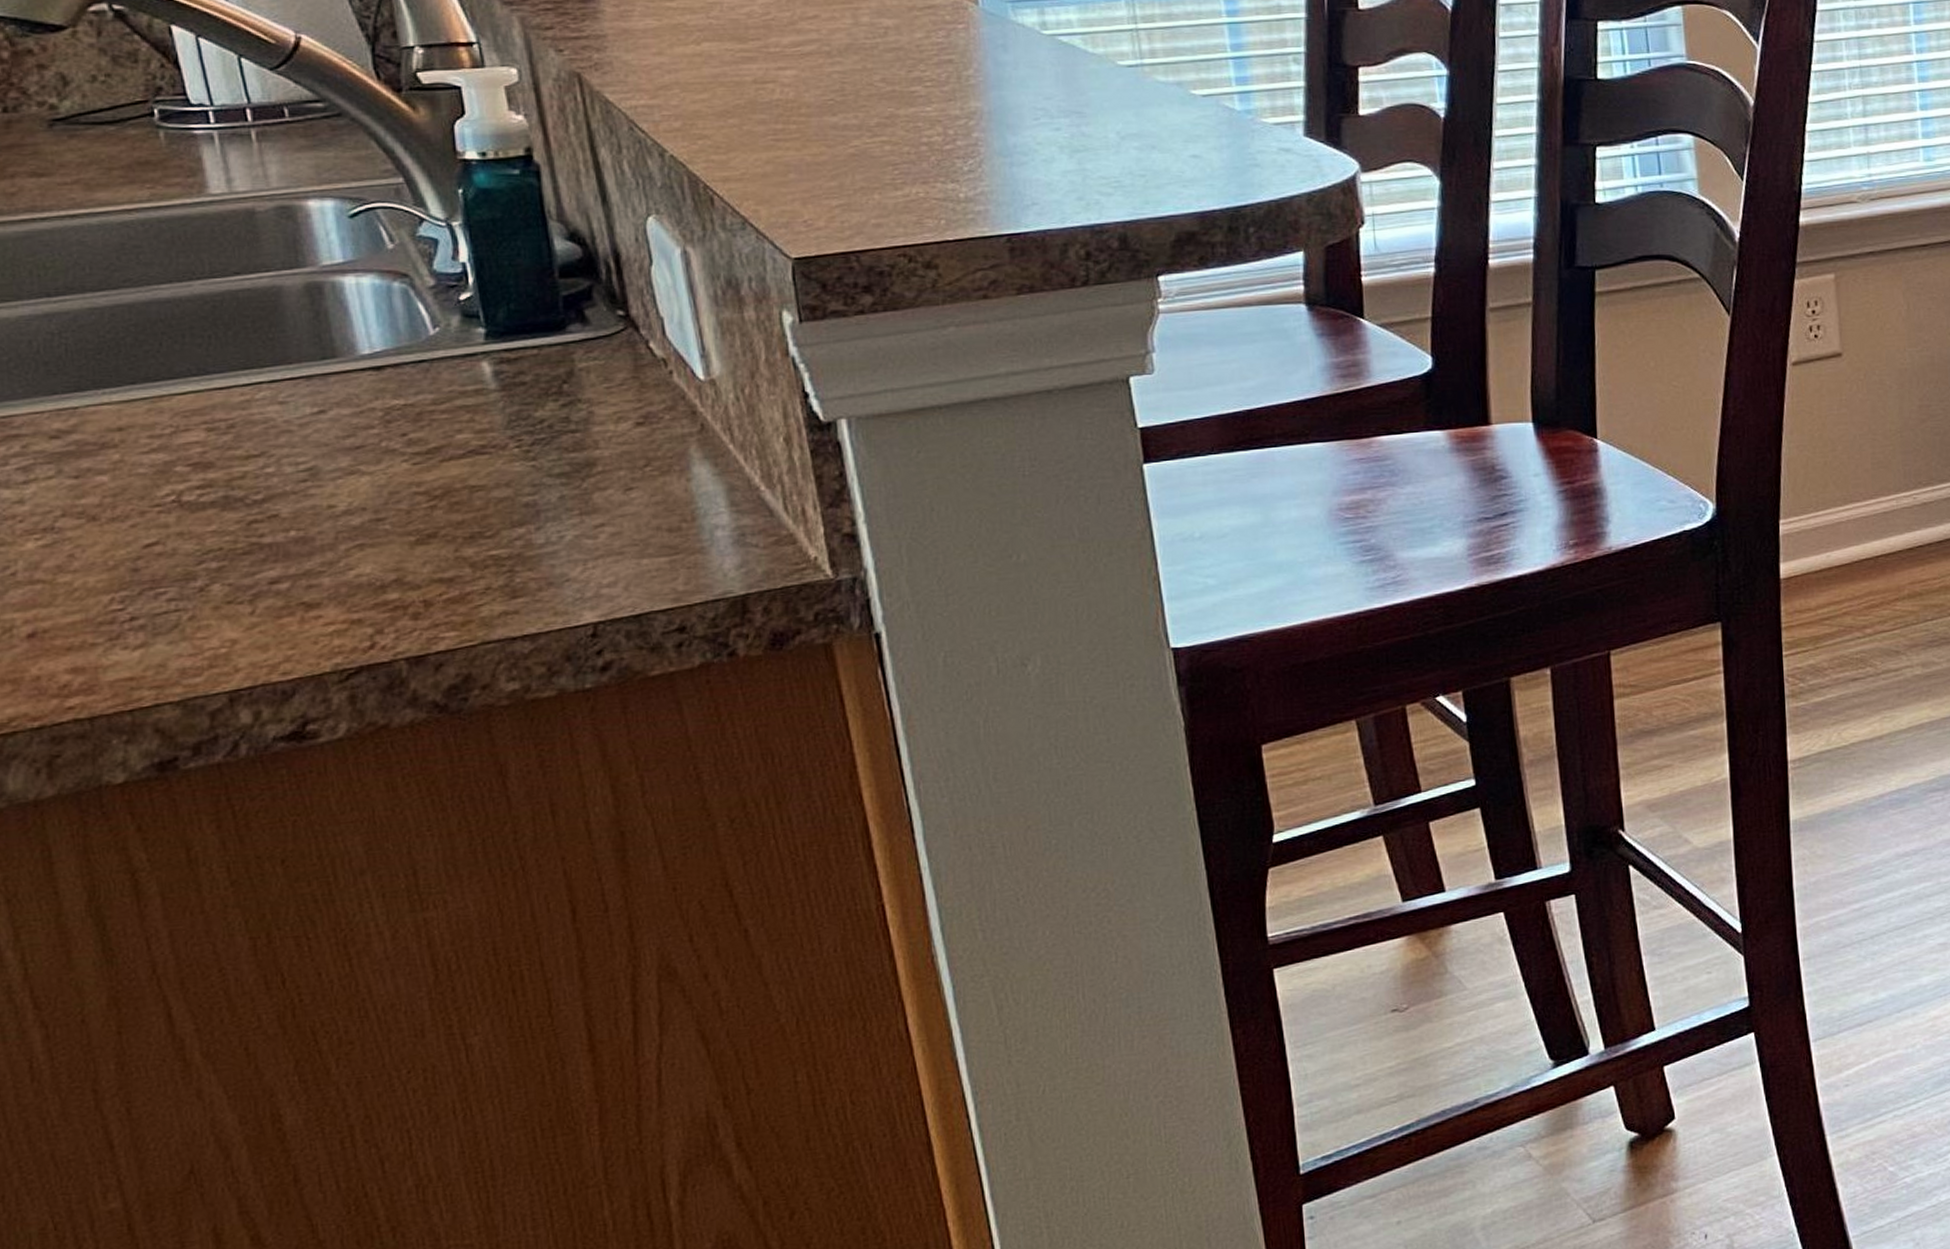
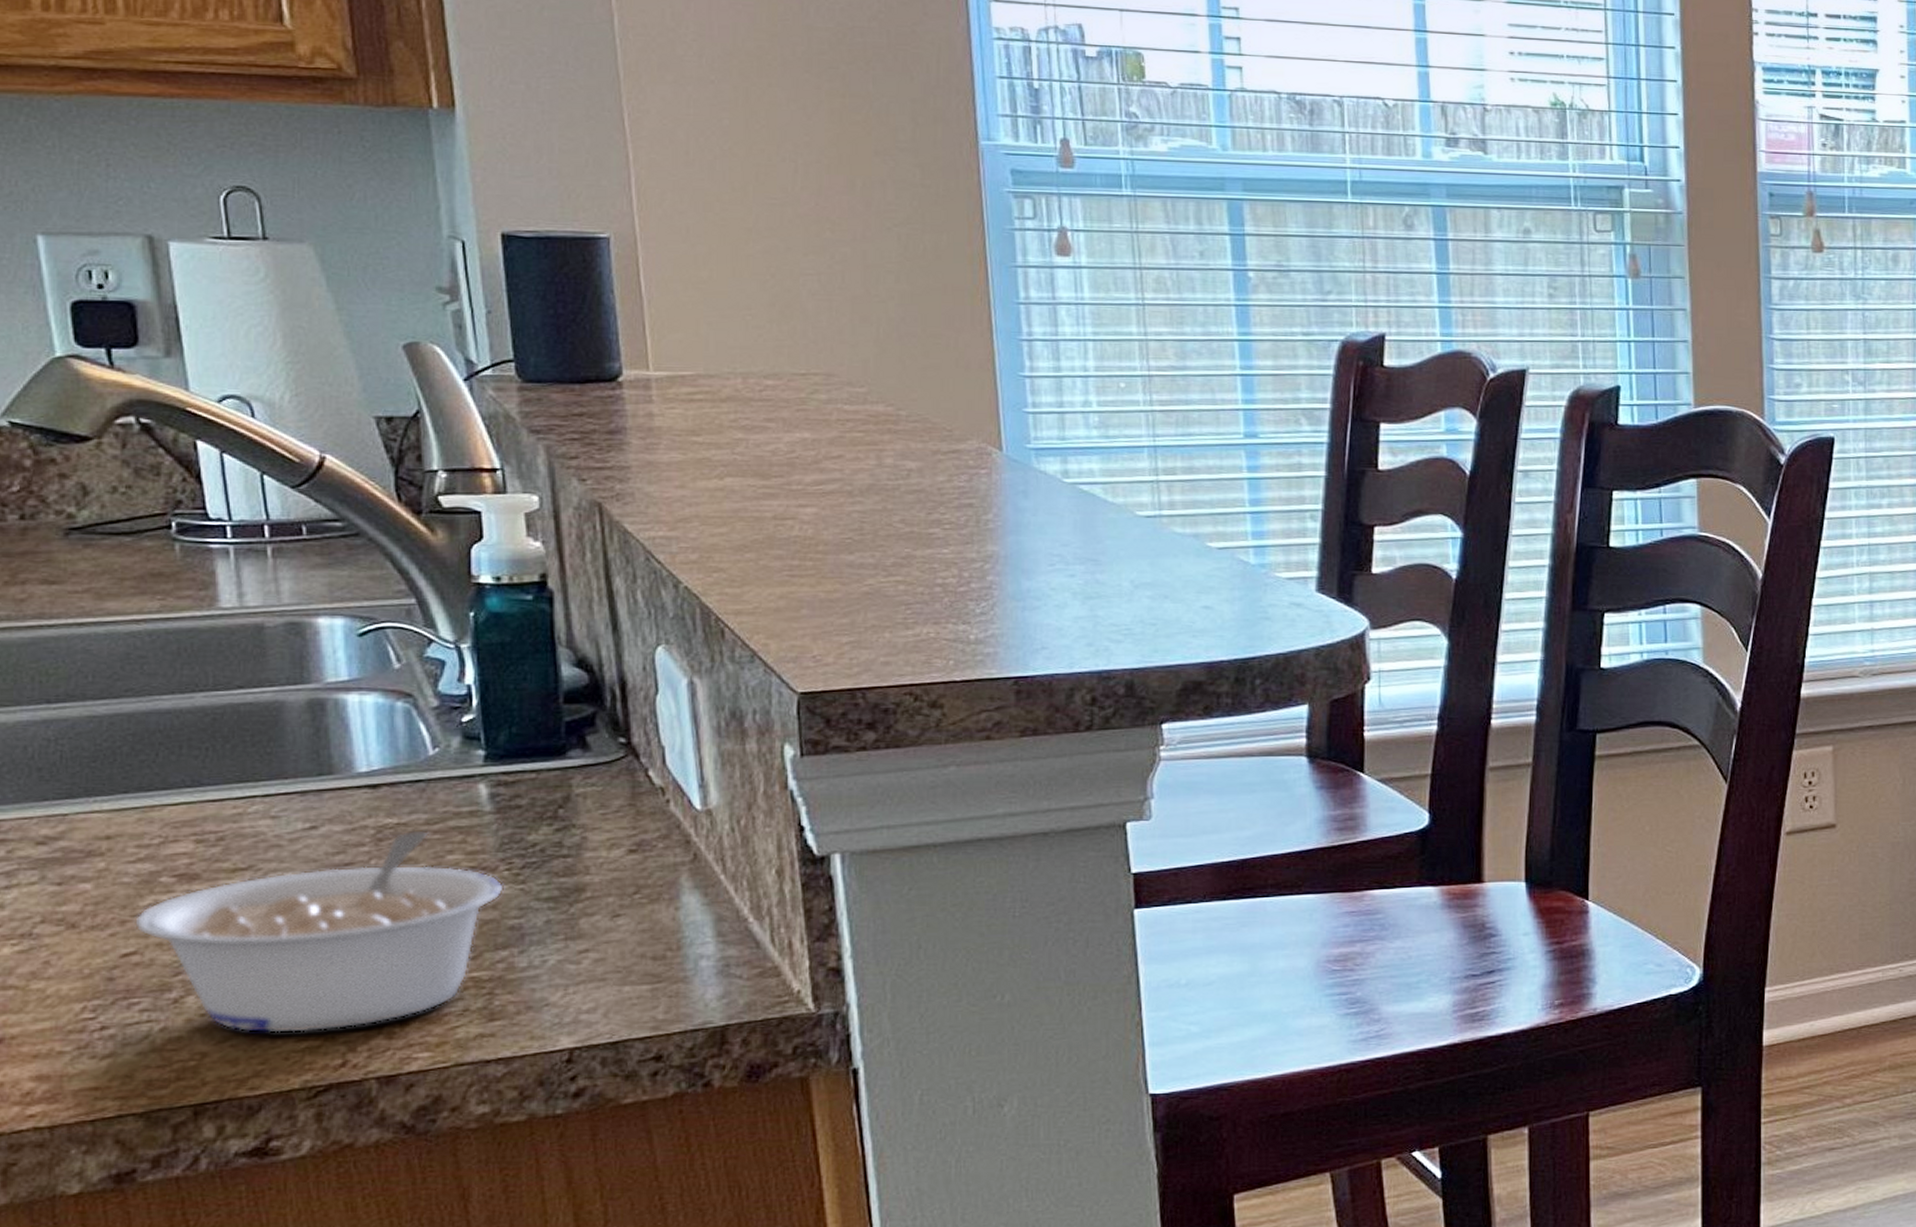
legume: none [152,410,515,619] -> present [133,830,504,1033]

